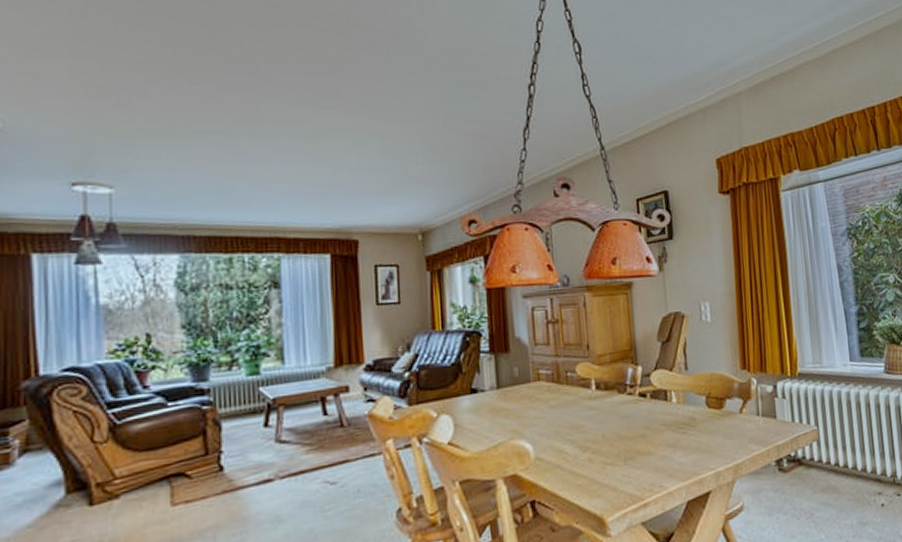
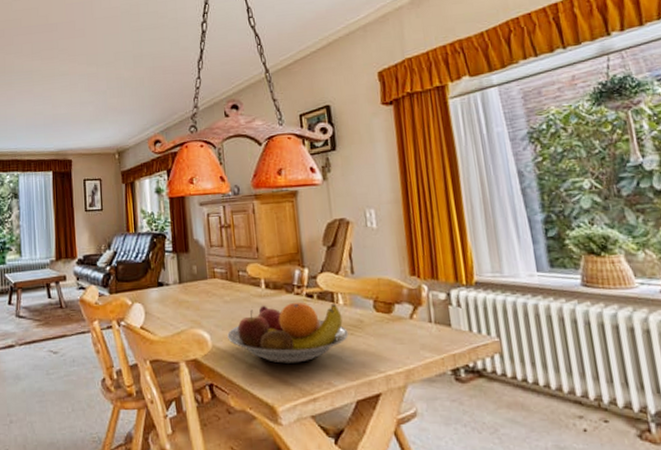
fruit bowl: none [553,402,681,471] -> present [227,302,348,364]

